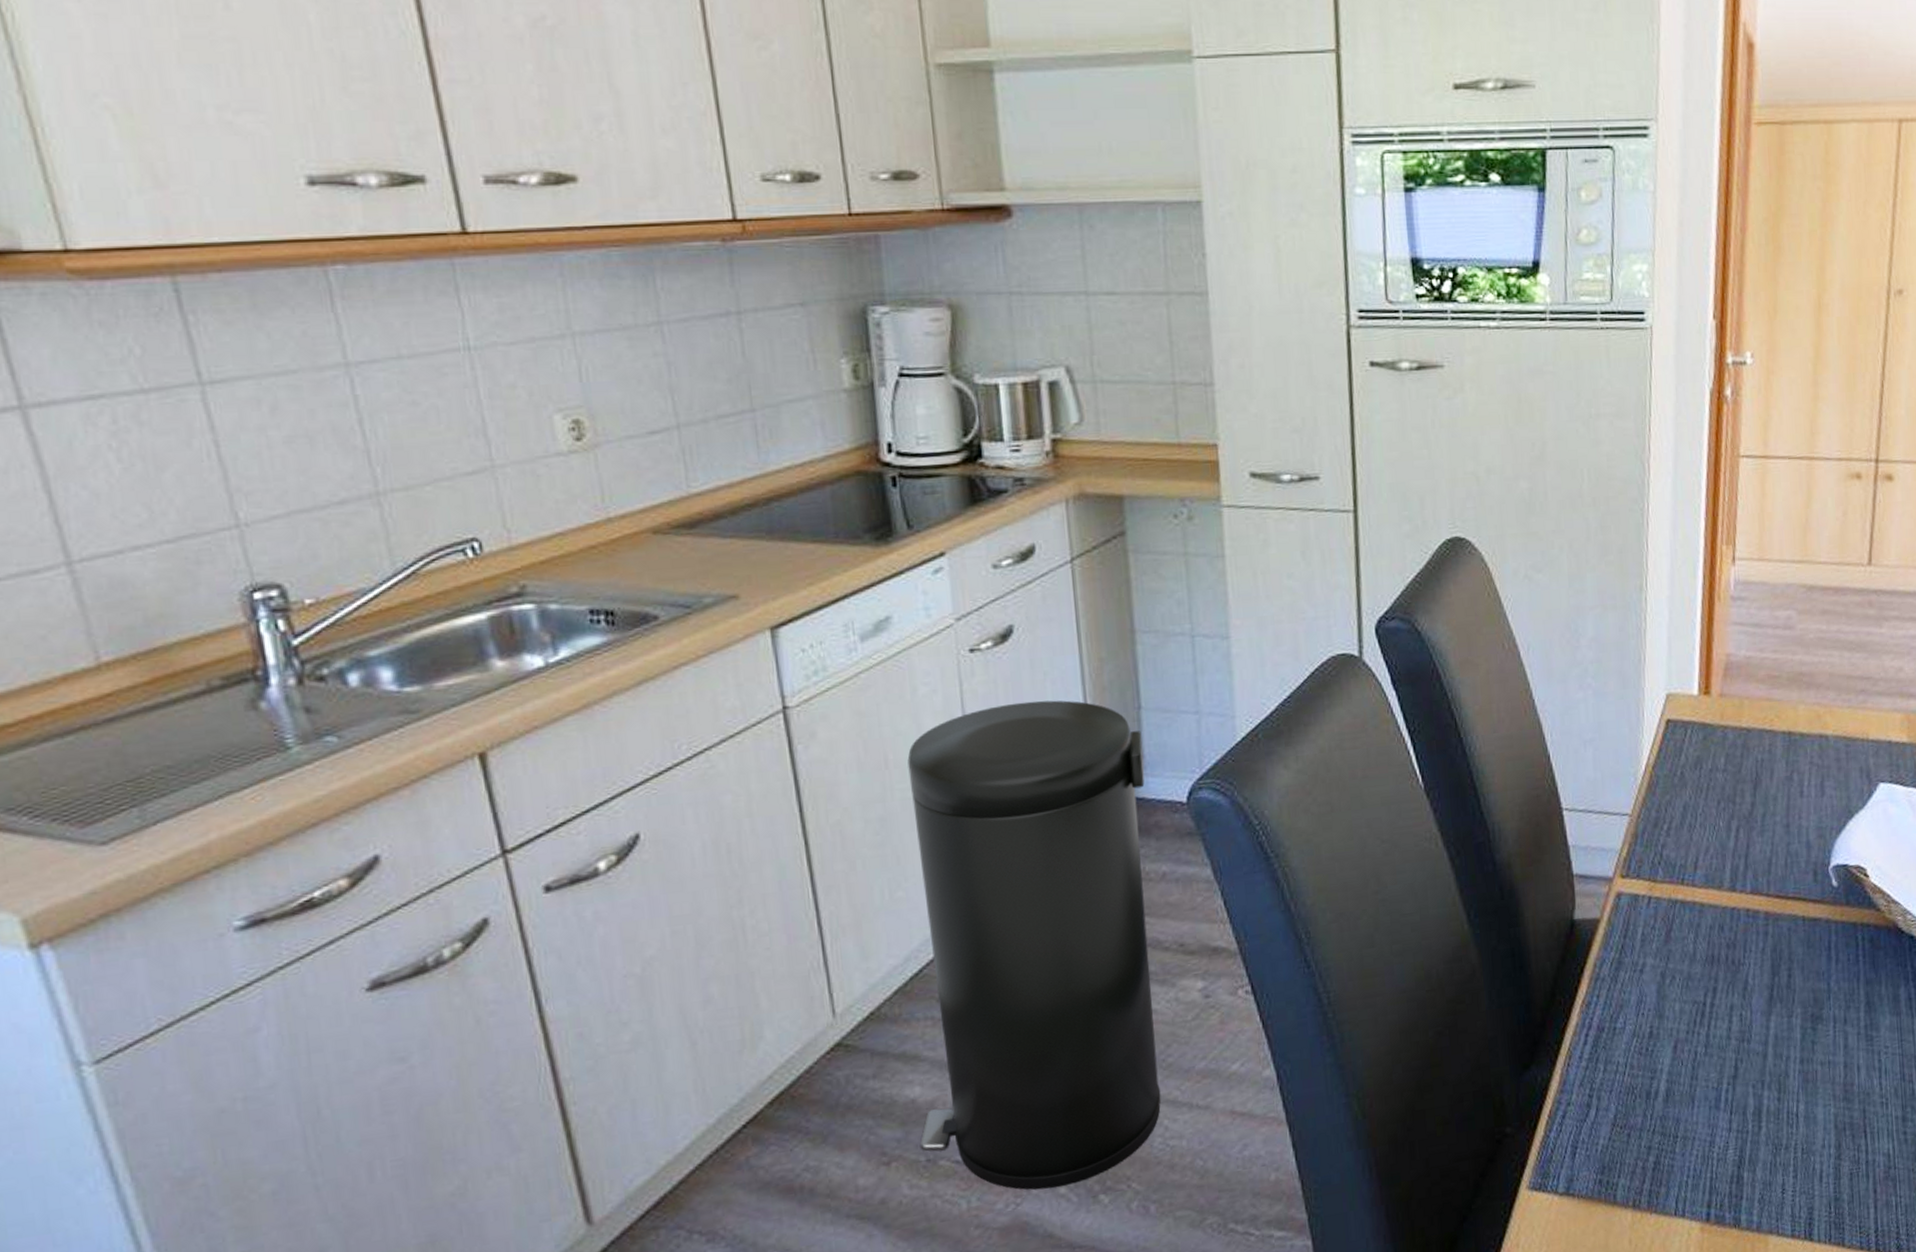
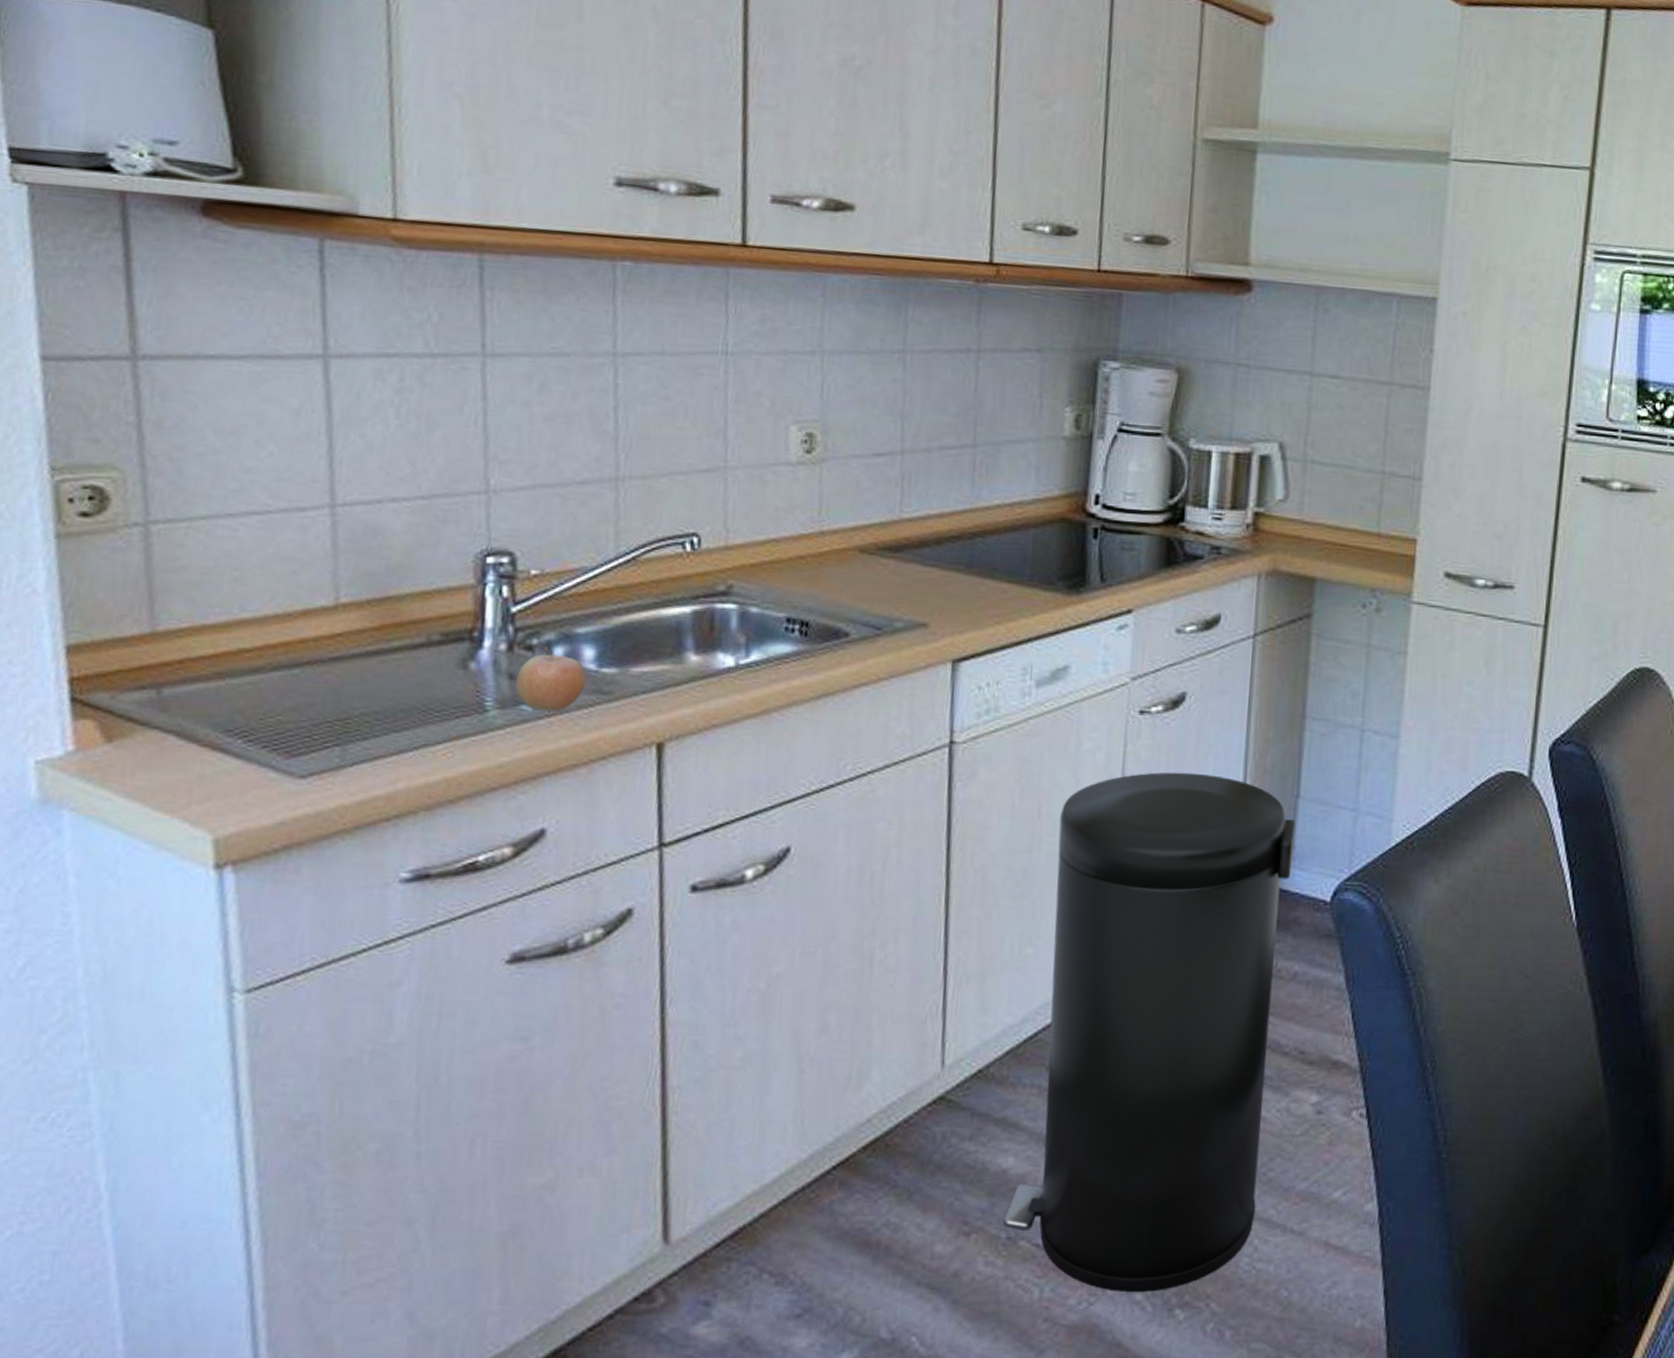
fruit: none [314,675,389,740] -> present [515,647,586,712]

